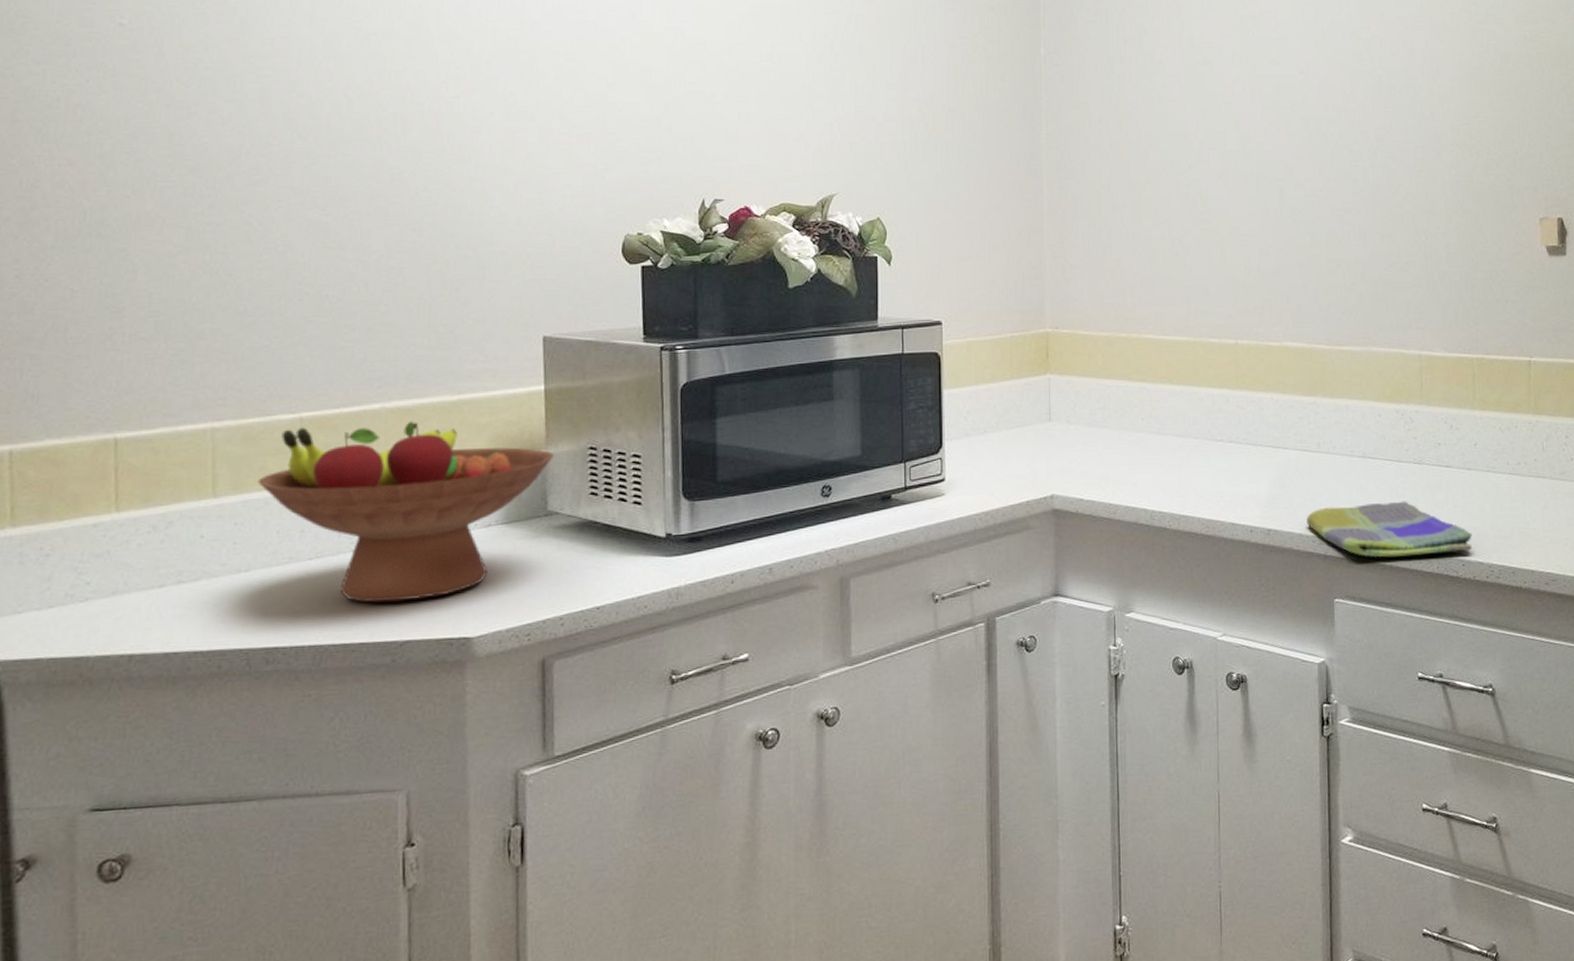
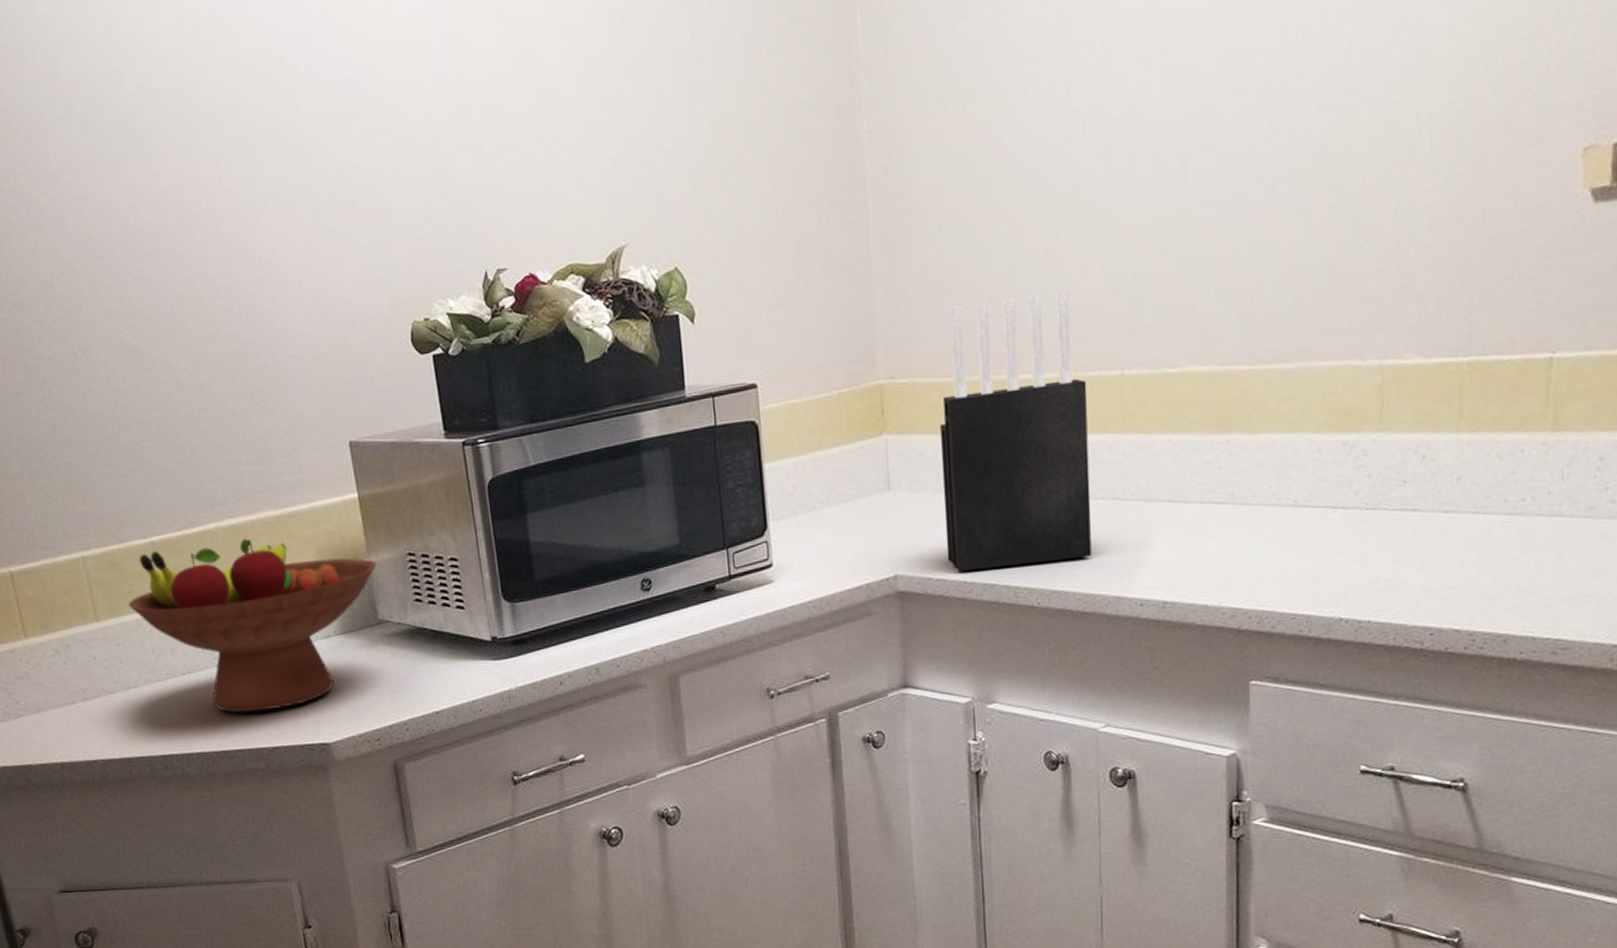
knife block: none [1093,274,1213,495] -> present [940,290,1092,572]
dish towel: present [1307,501,1473,558] -> none [1215,557,1447,630]

